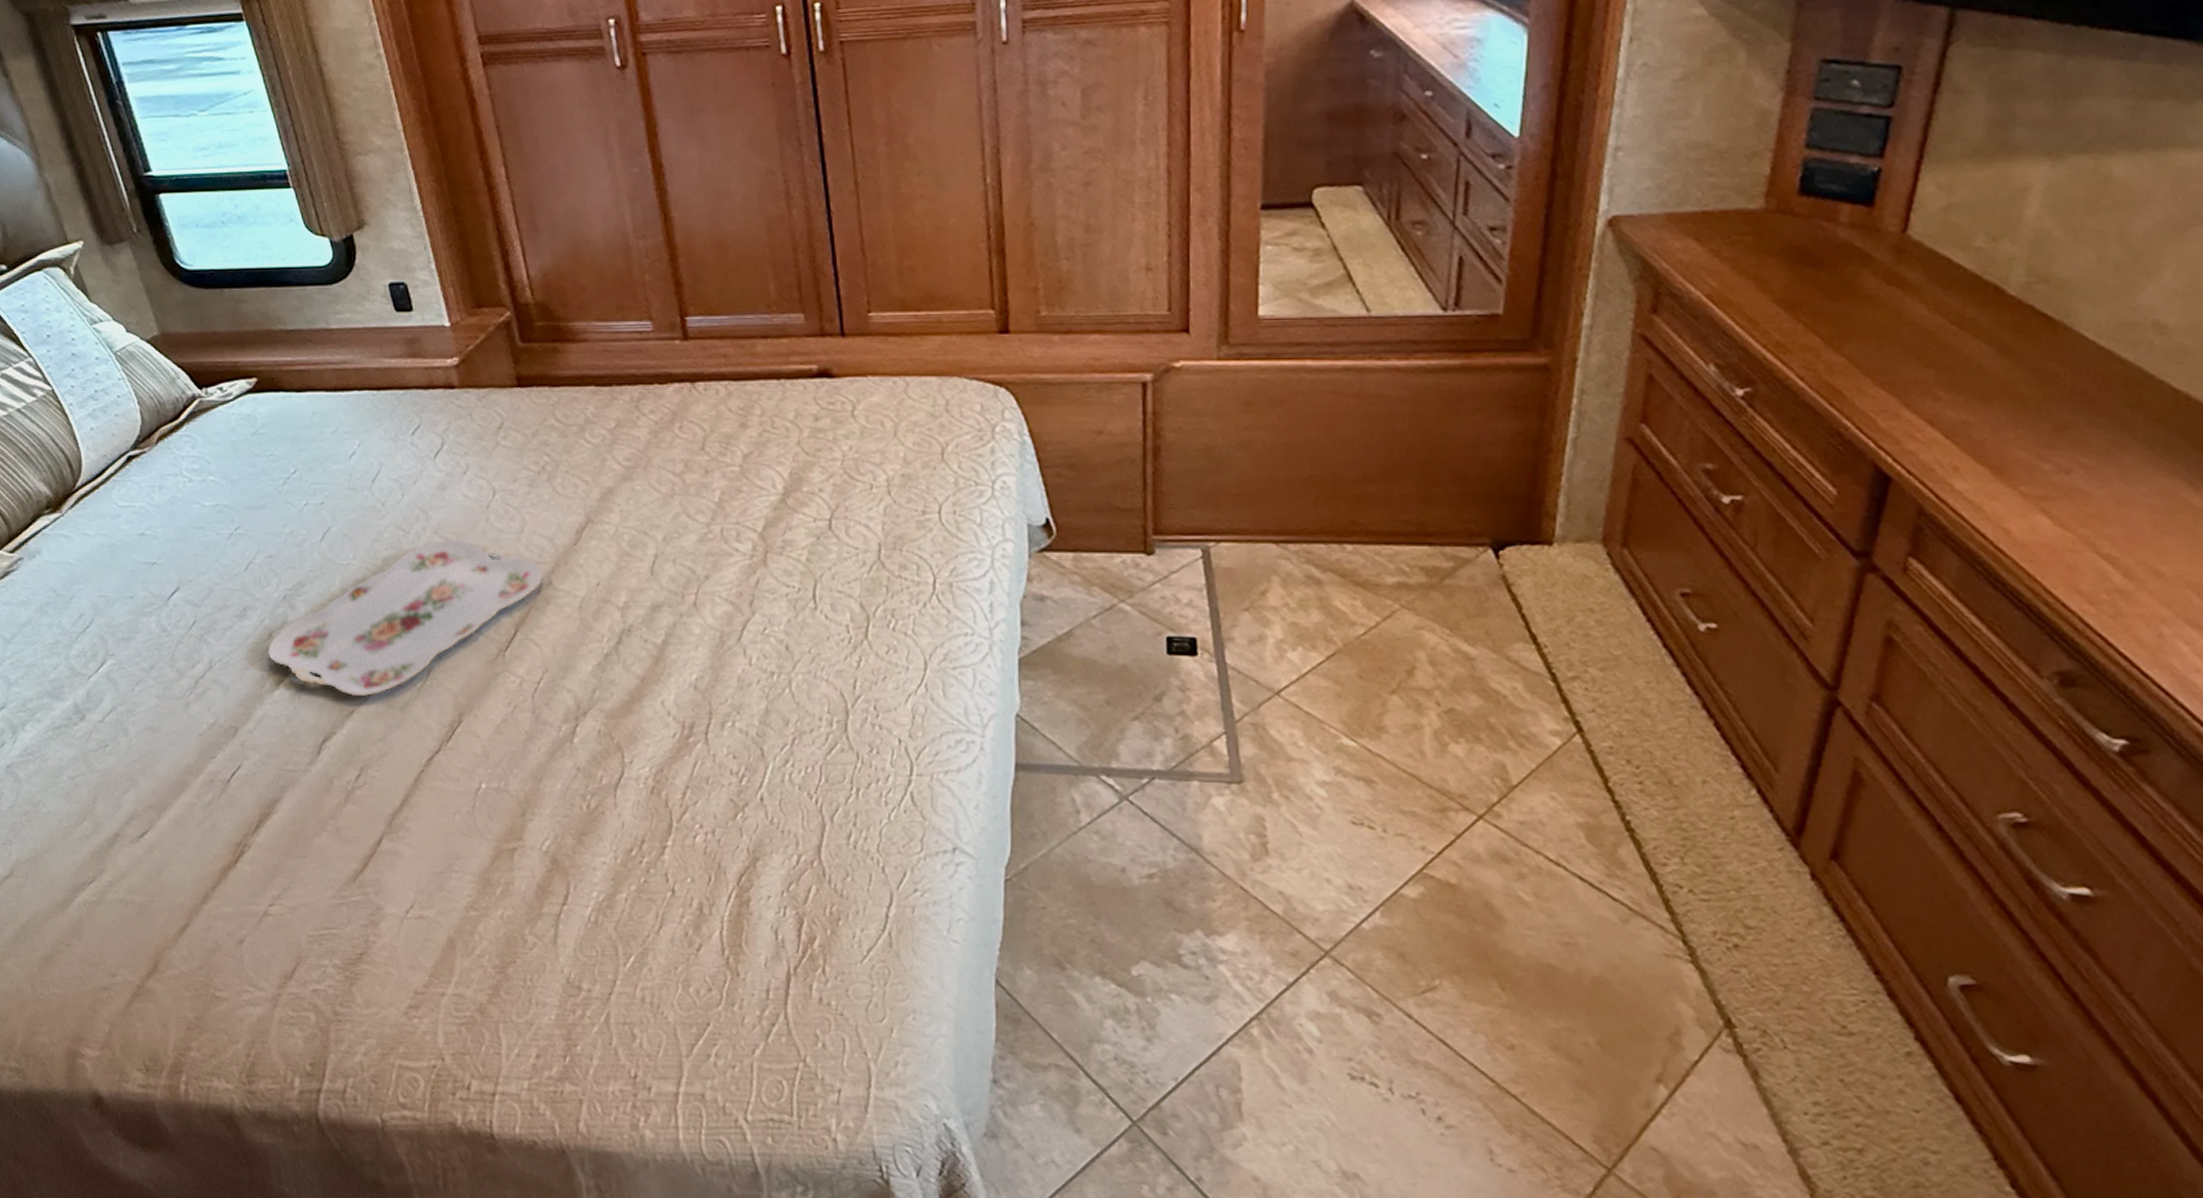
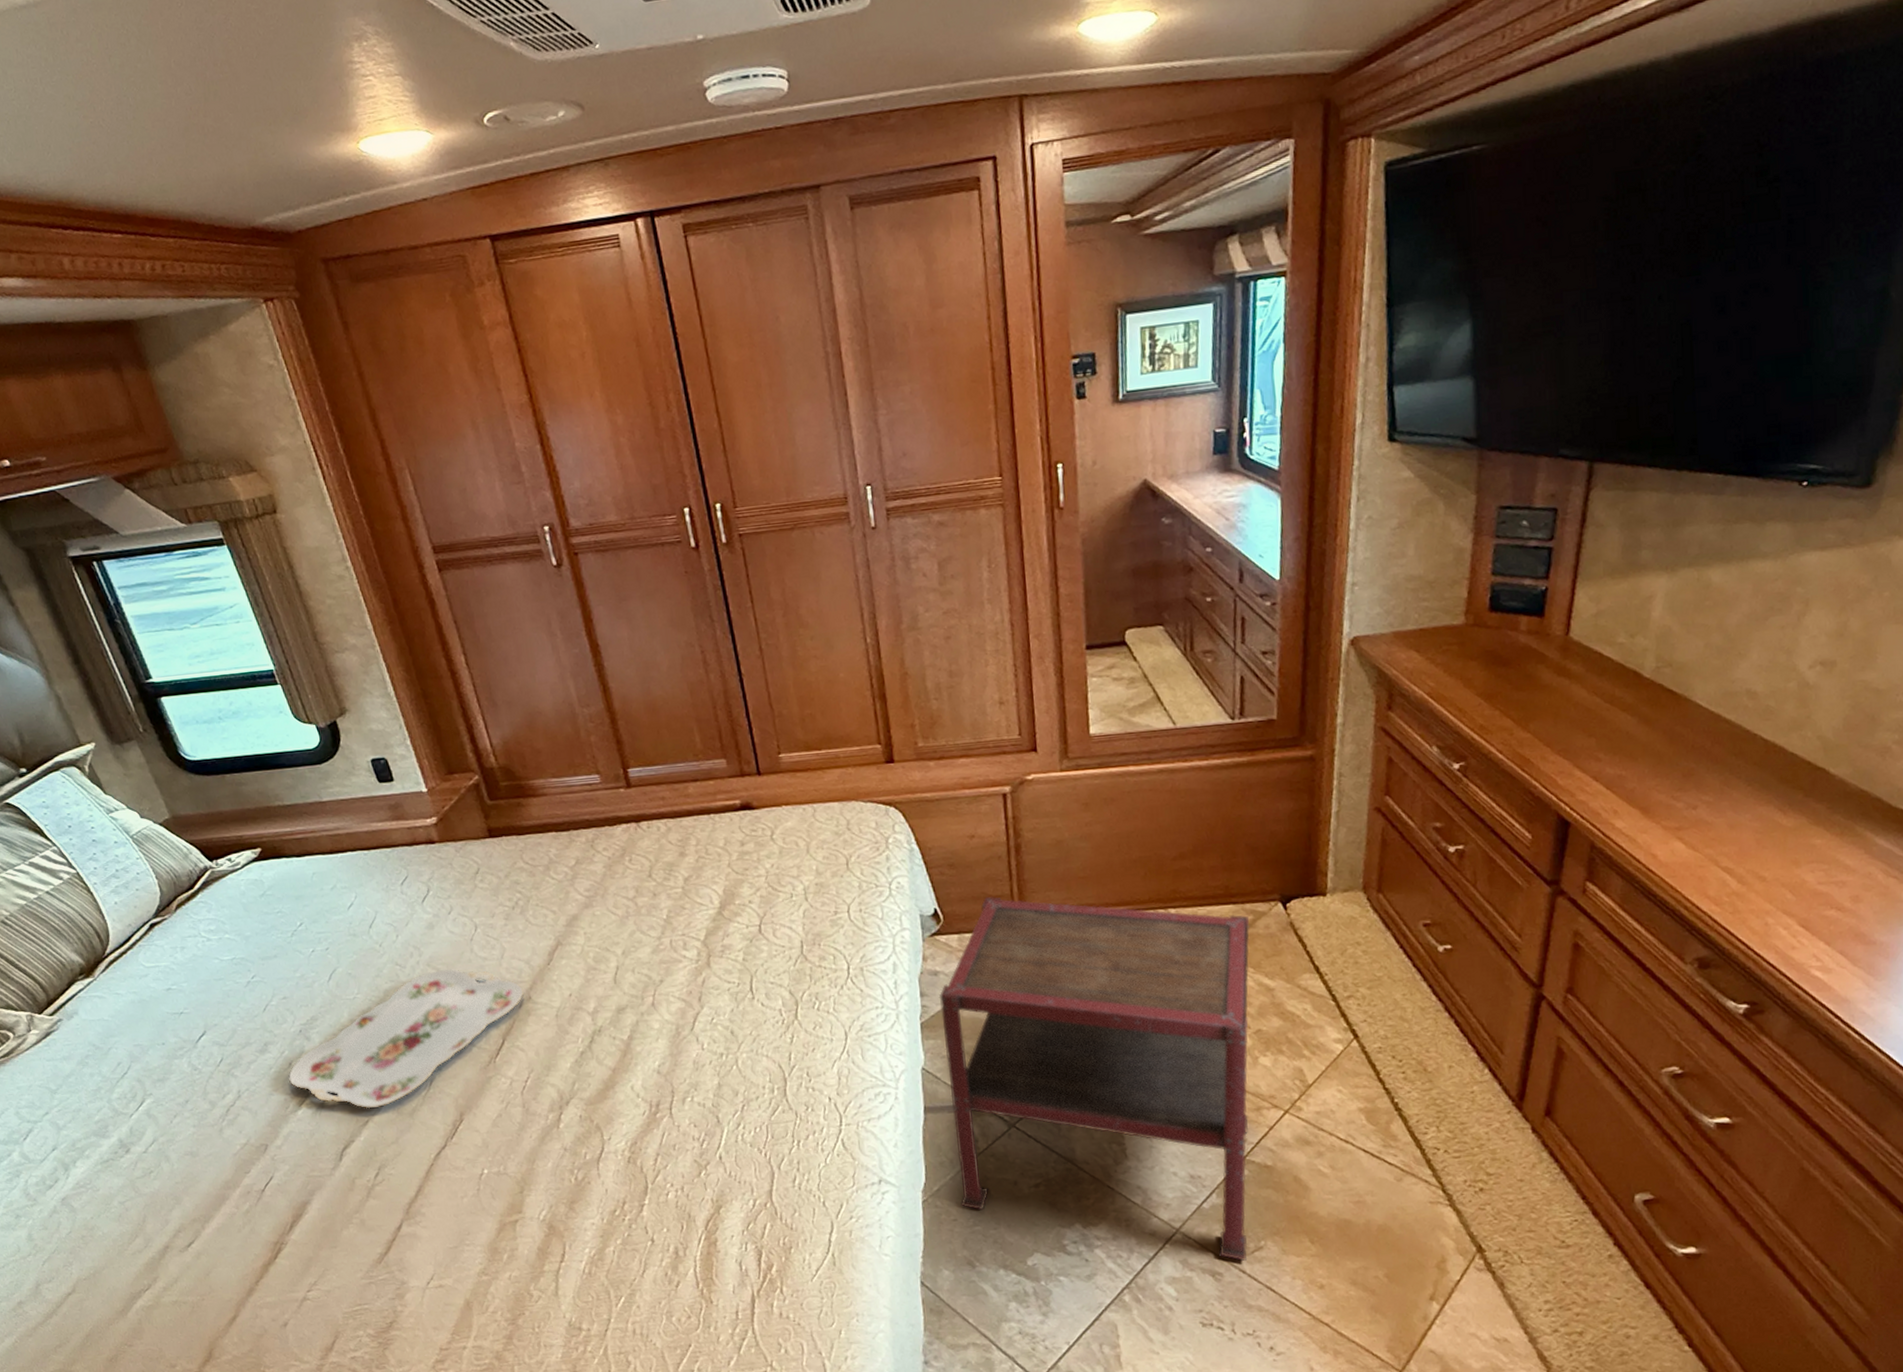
side table: none [1044,508,1449,1002] -> present [939,896,1250,1261]

